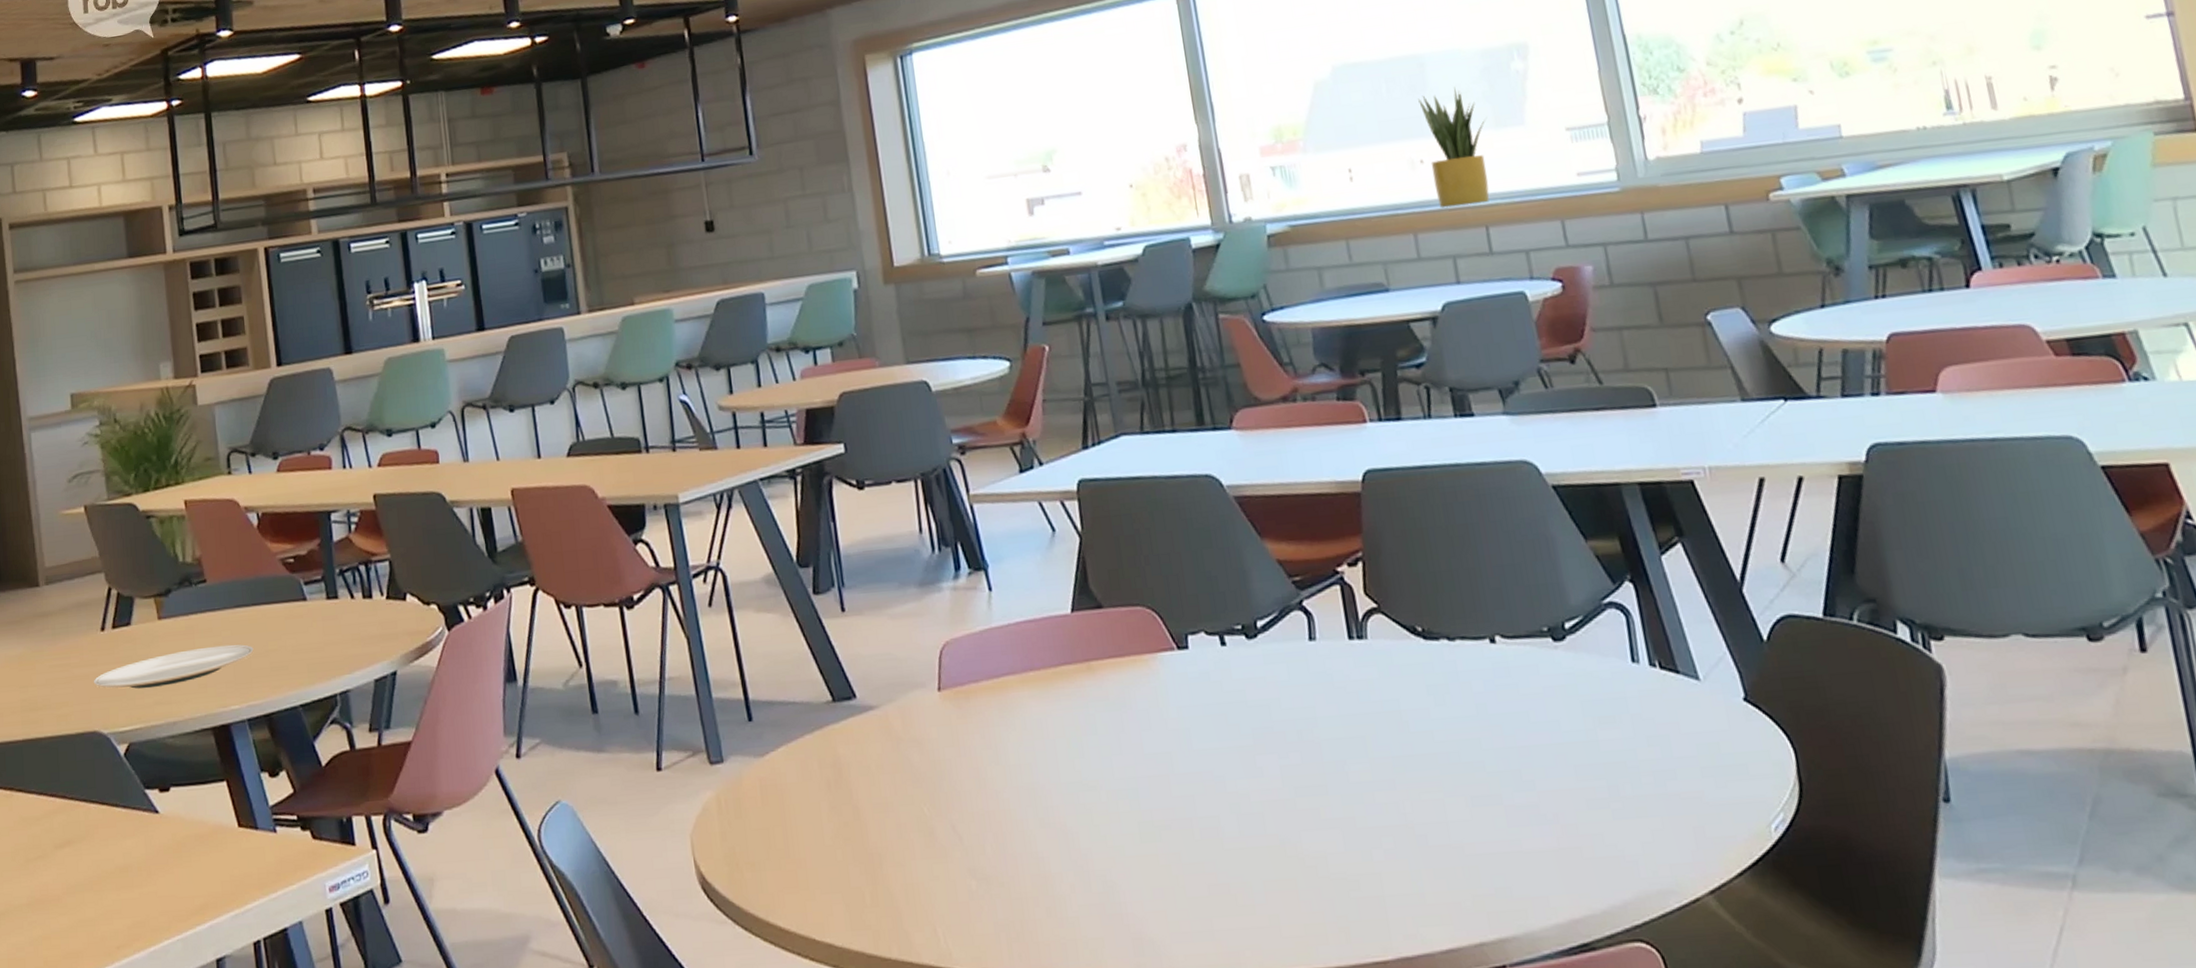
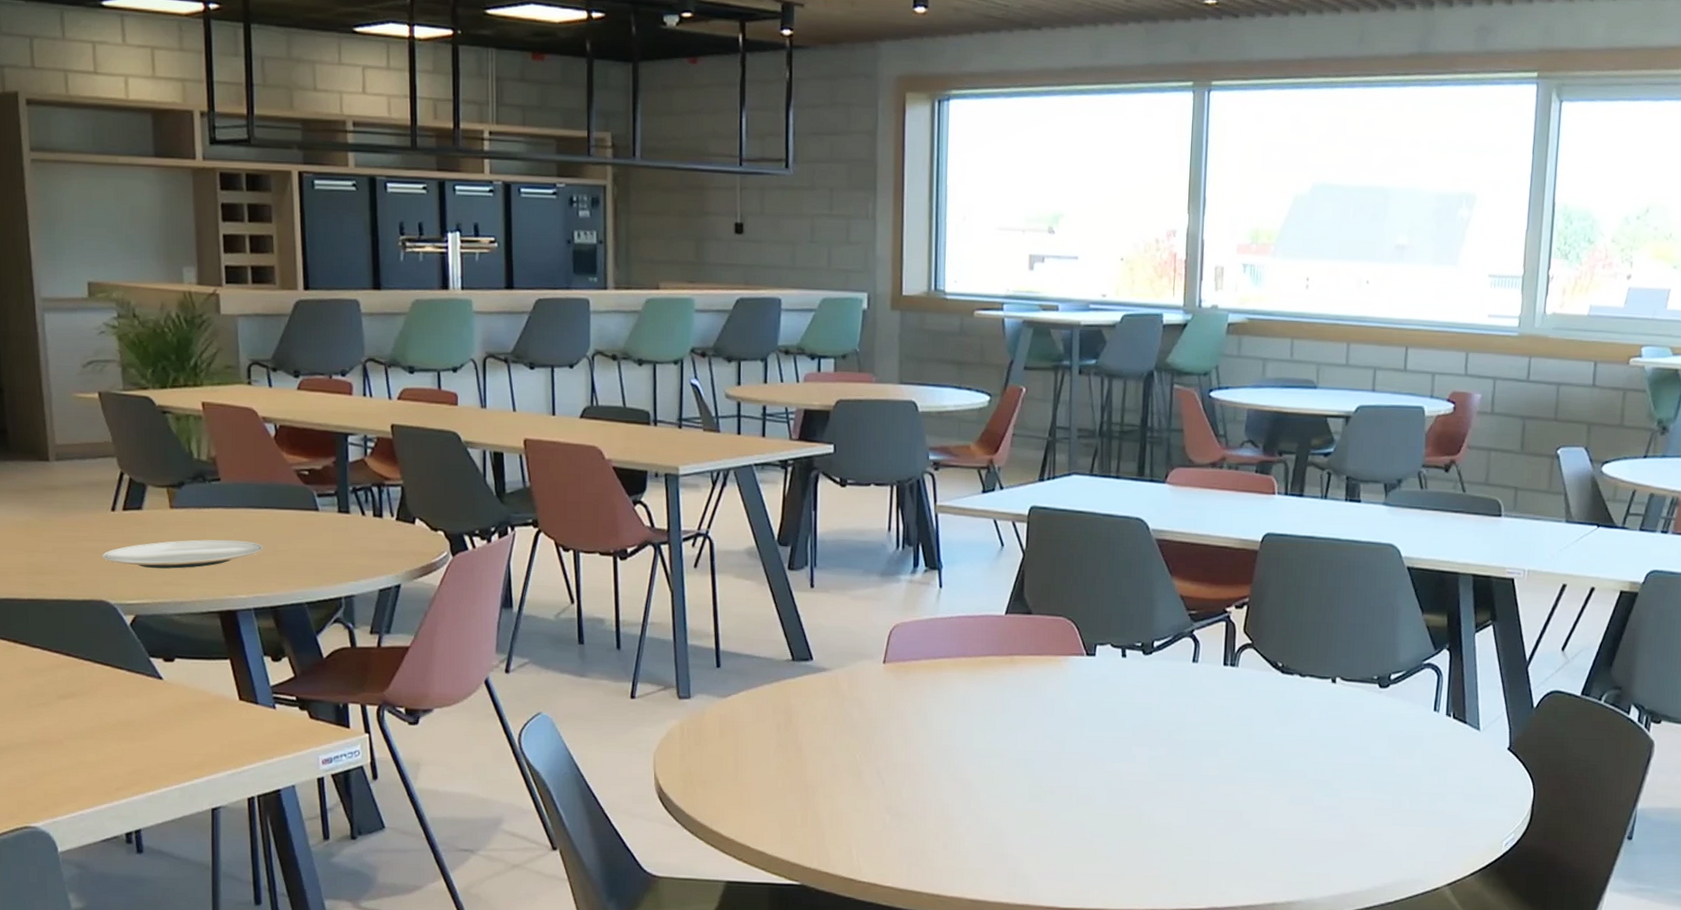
planter: present [1418,87,1490,208] -> none [1373,222,1427,327]

